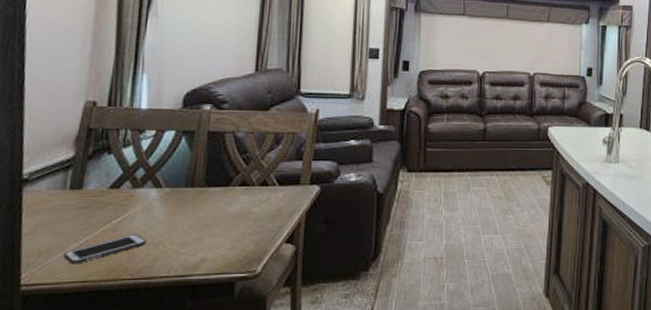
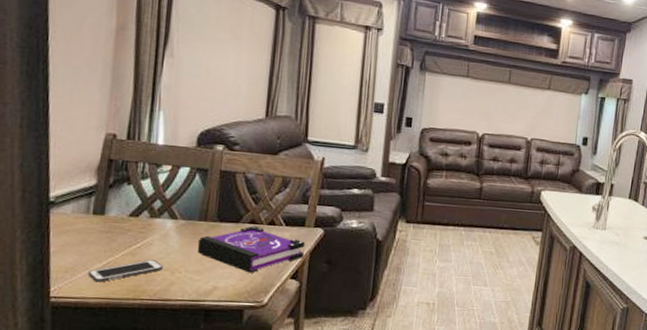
board game: none [183,188,300,240] -> present [197,225,305,273]

